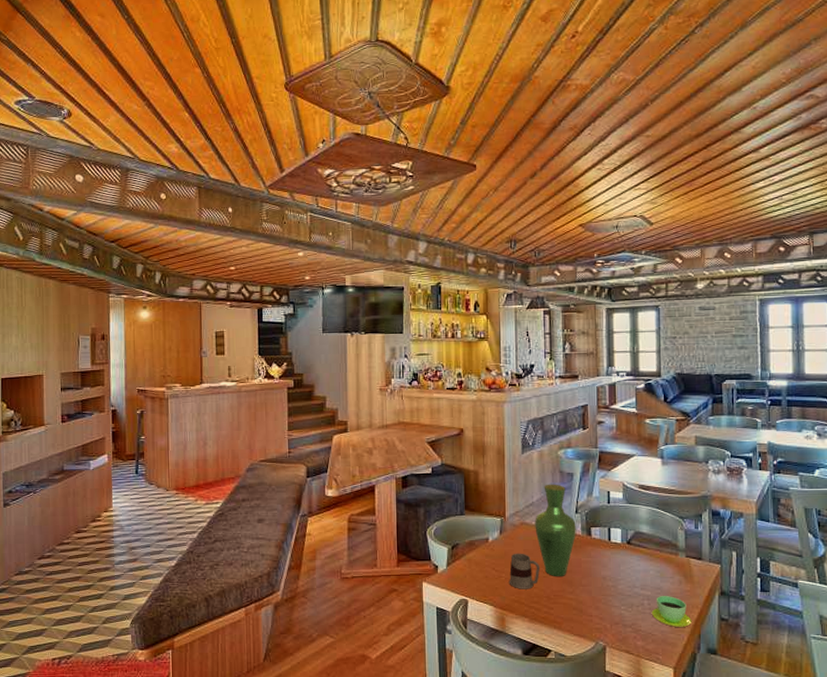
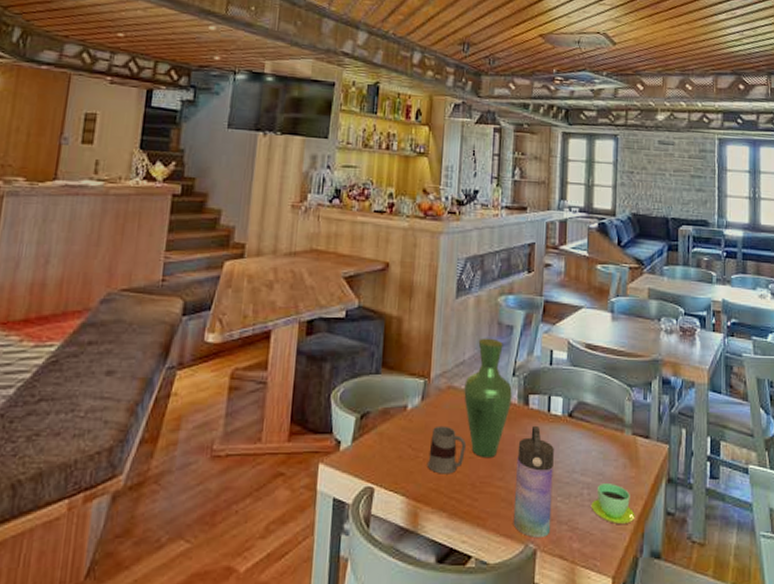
water bottle: none [584,551,617,638] -> present [513,425,554,539]

